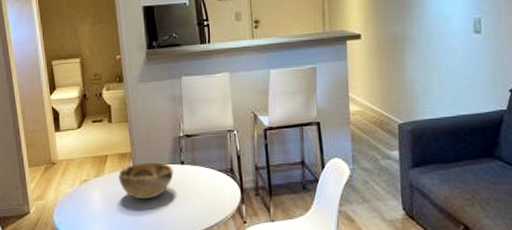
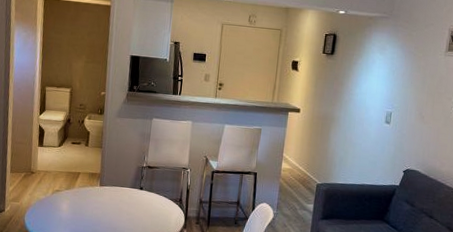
decorative bowl: present [118,162,174,200] -> none [86,183,133,214]

